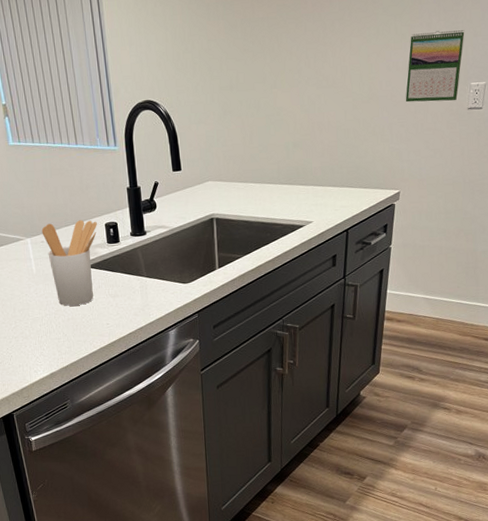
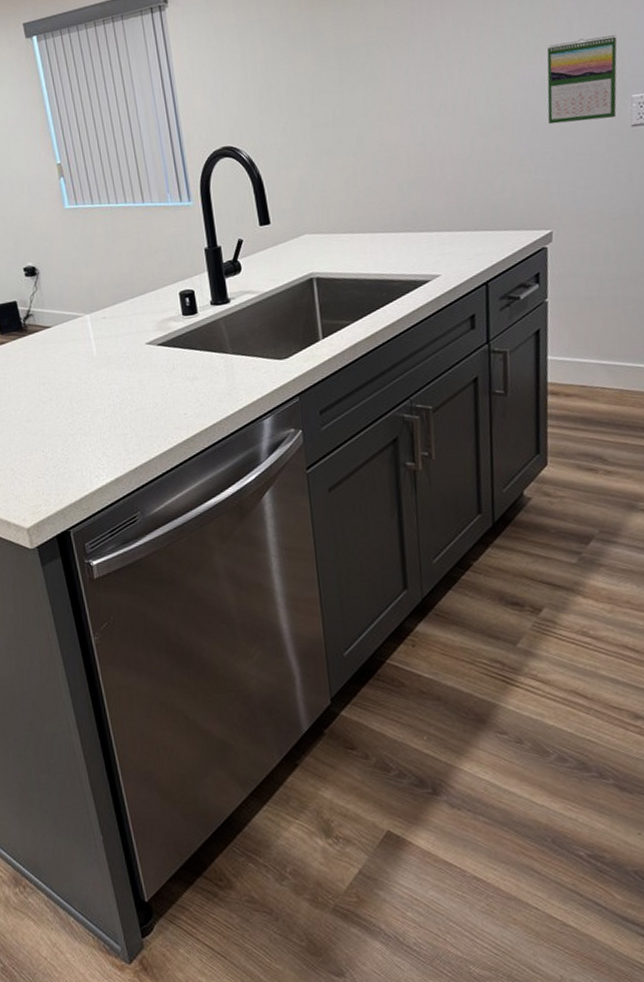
utensil holder: present [41,220,97,306] -> none [103,289,170,394]

